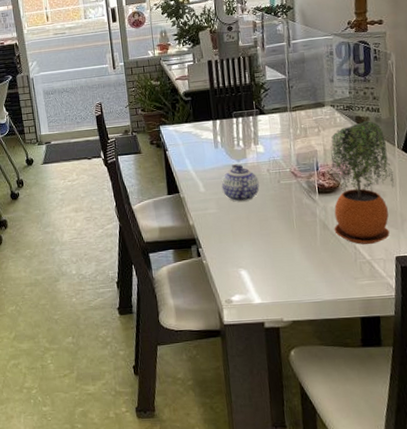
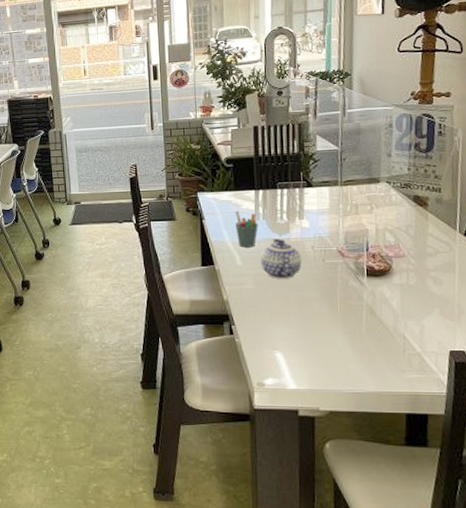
pen holder: none [195,140,218,175] -> present [235,210,258,248]
potted plant: present [330,121,395,245] -> none [381,201,454,335]

